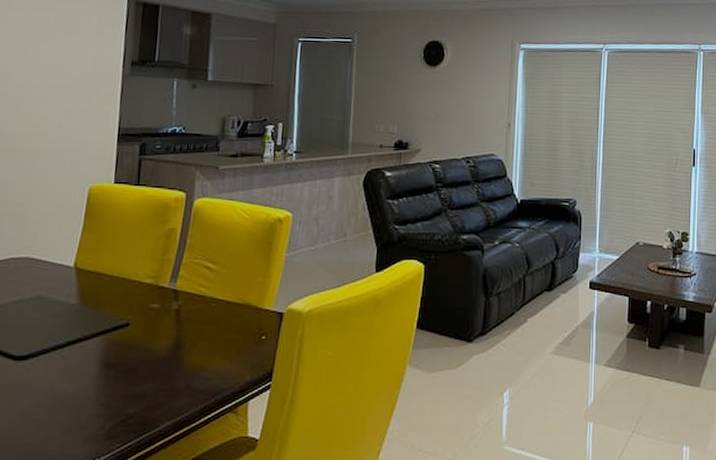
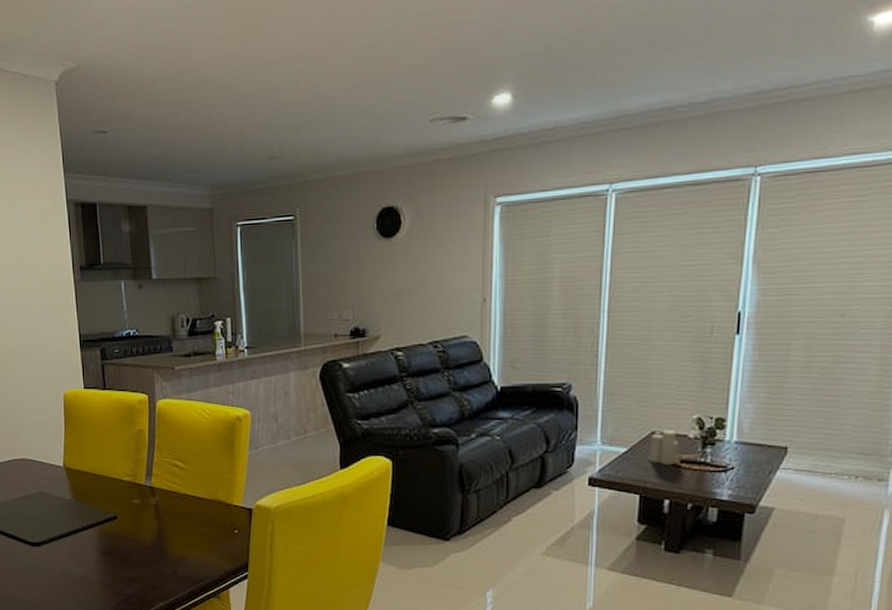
candle: none [635,241,657,272] -> present [649,429,680,466]

